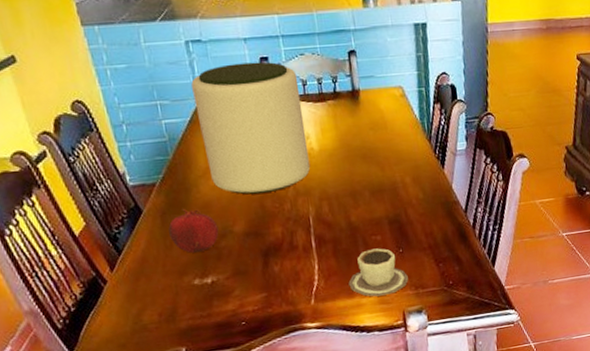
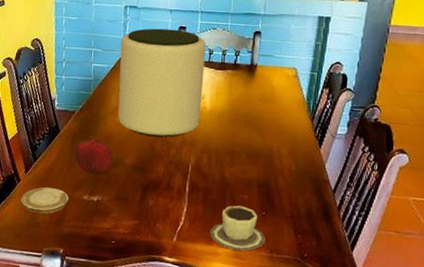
plate: none [114,280,177,316] -> present [21,187,69,214]

